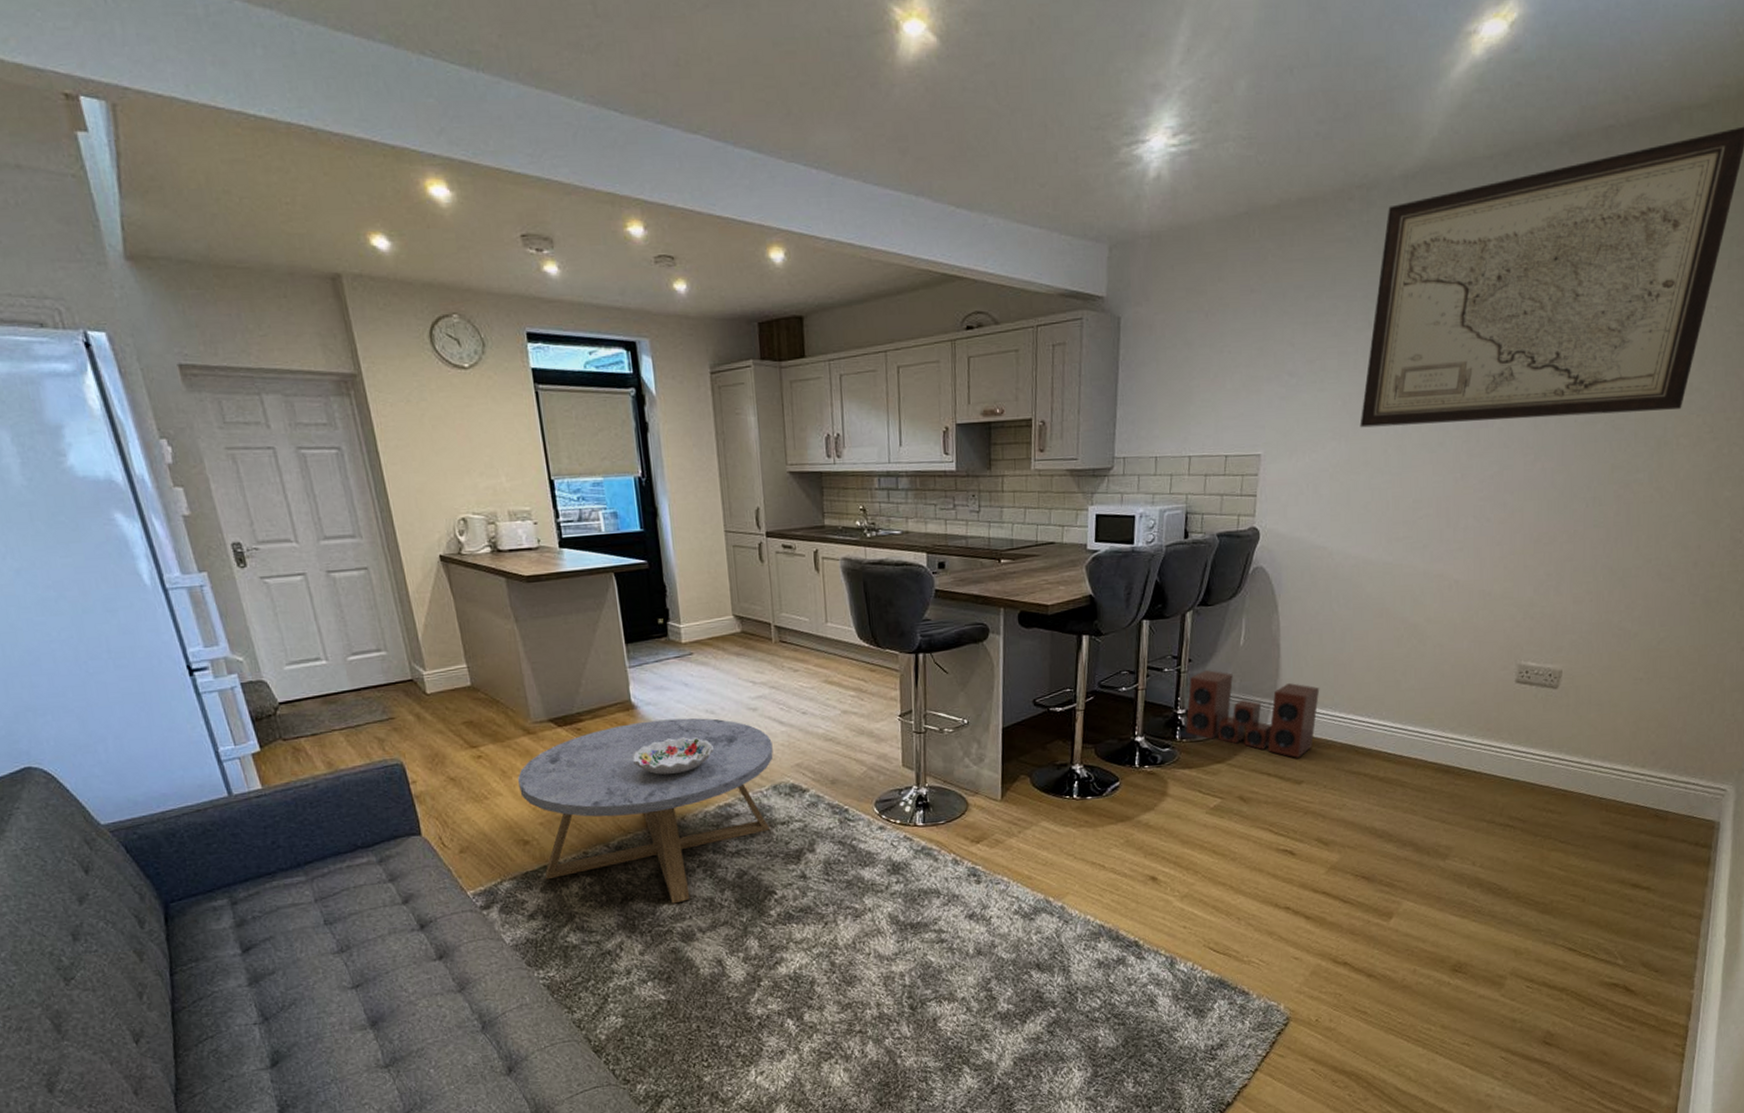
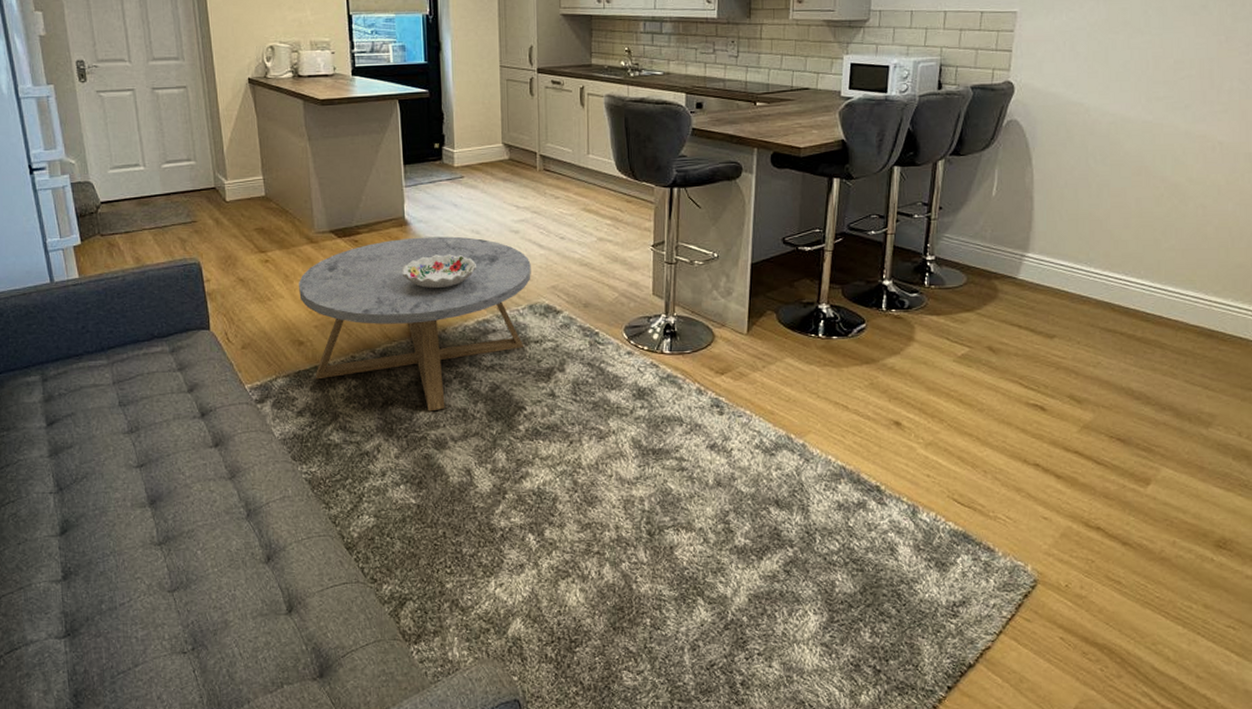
speaker: present [1186,670,1320,758] -> none [934,219,1075,312]

